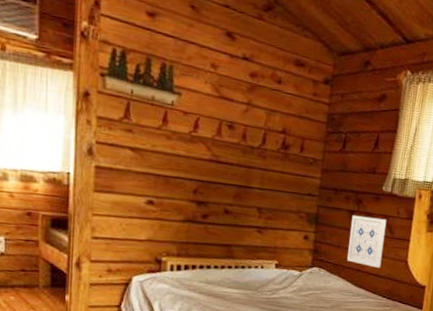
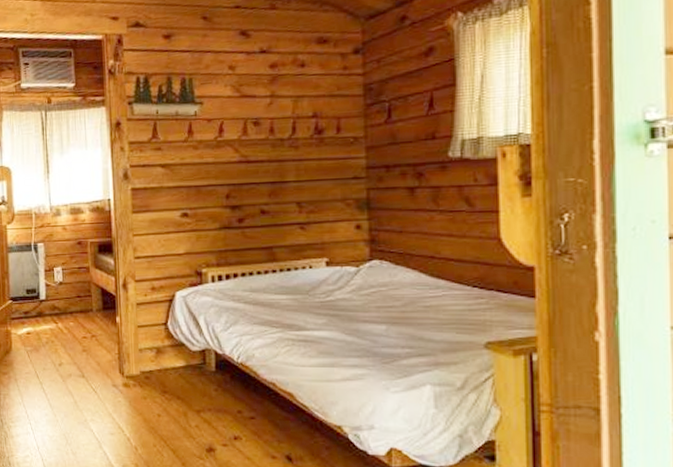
wall art: present [347,215,387,268] -> none [412,190,463,251]

